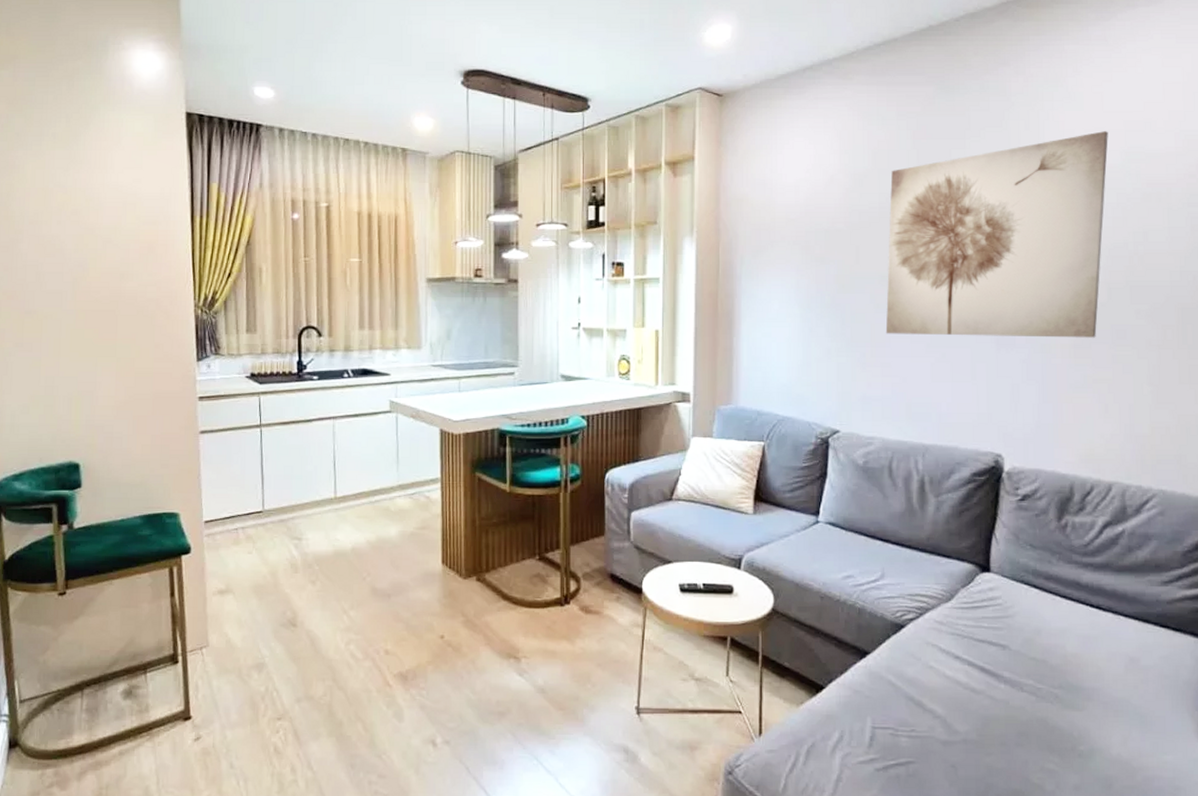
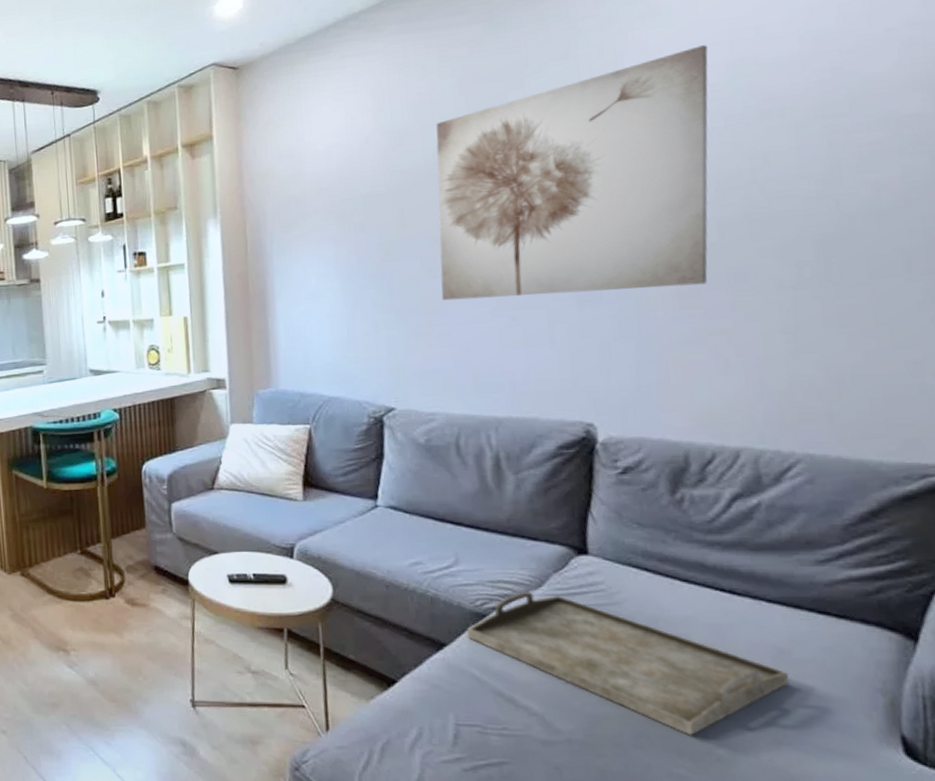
serving tray: none [887,603,1137,735] -> present [466,590,789,736]

